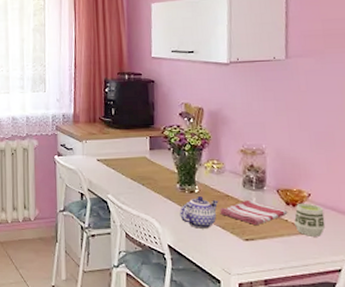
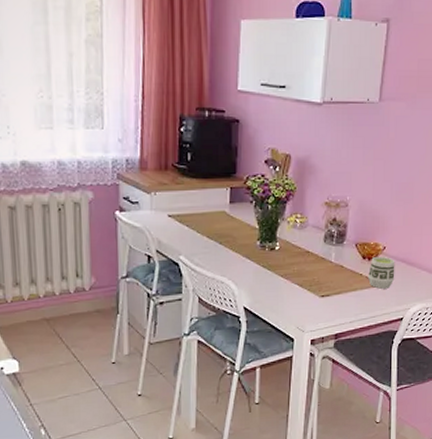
teapot: present [179,196,219,229] -> none [258,254,299,288]
dish towel: present [220,199,288,226] -> none [299,255,363,282]

